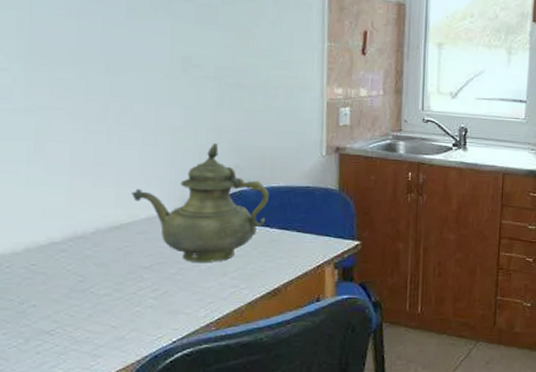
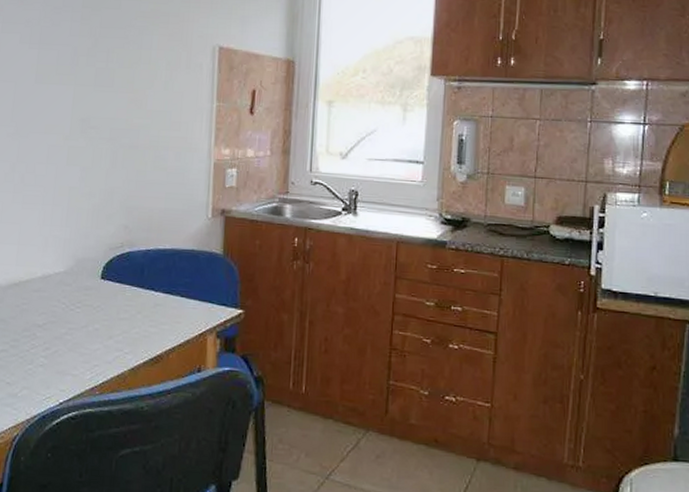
teapot: present [132,142,269,262] -> none [31,203,155,324]

